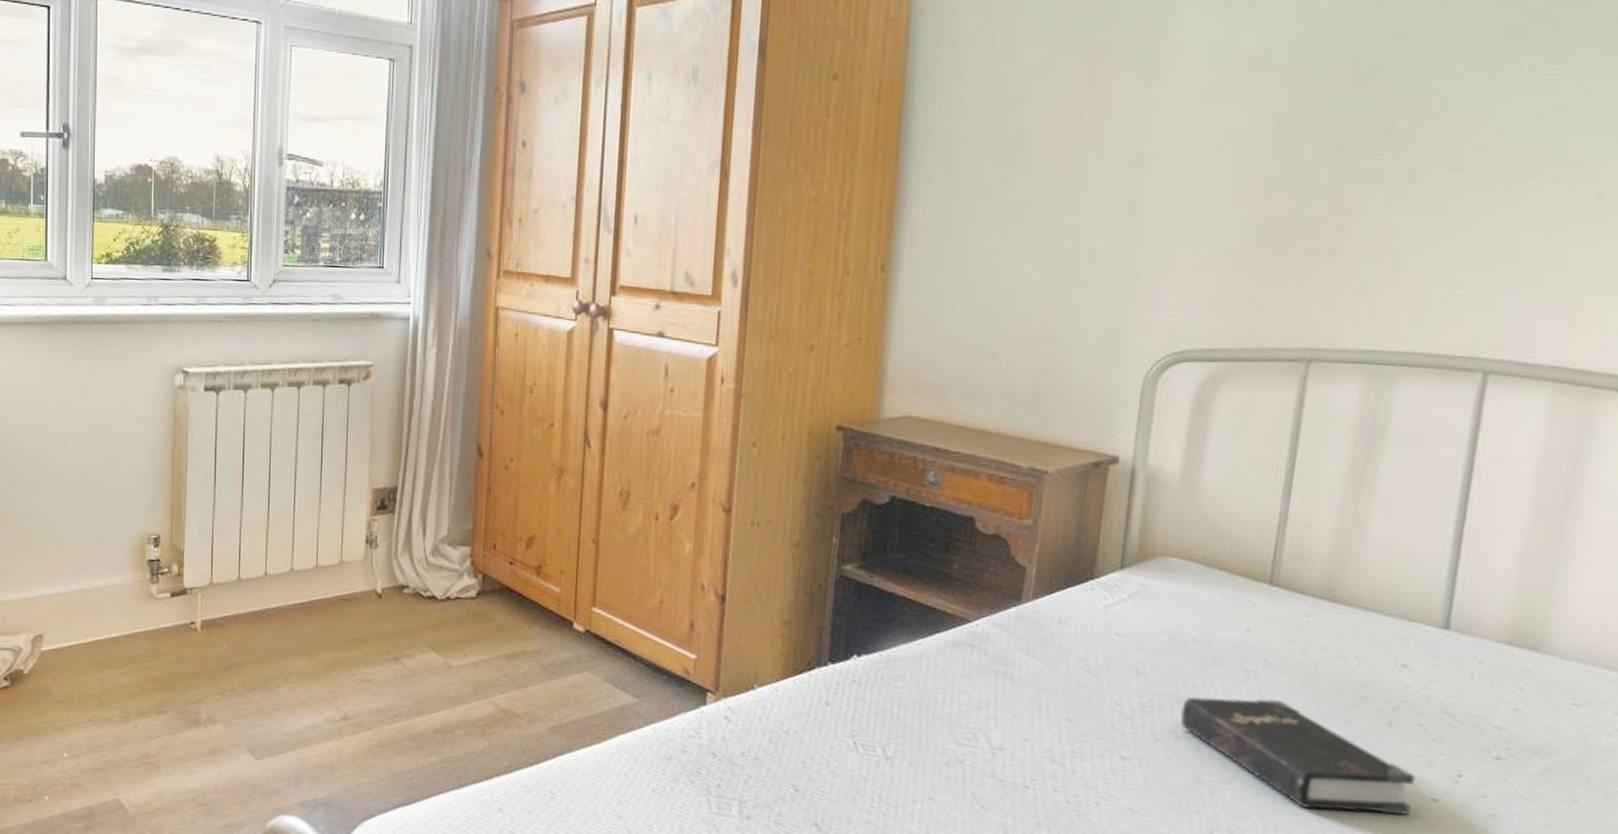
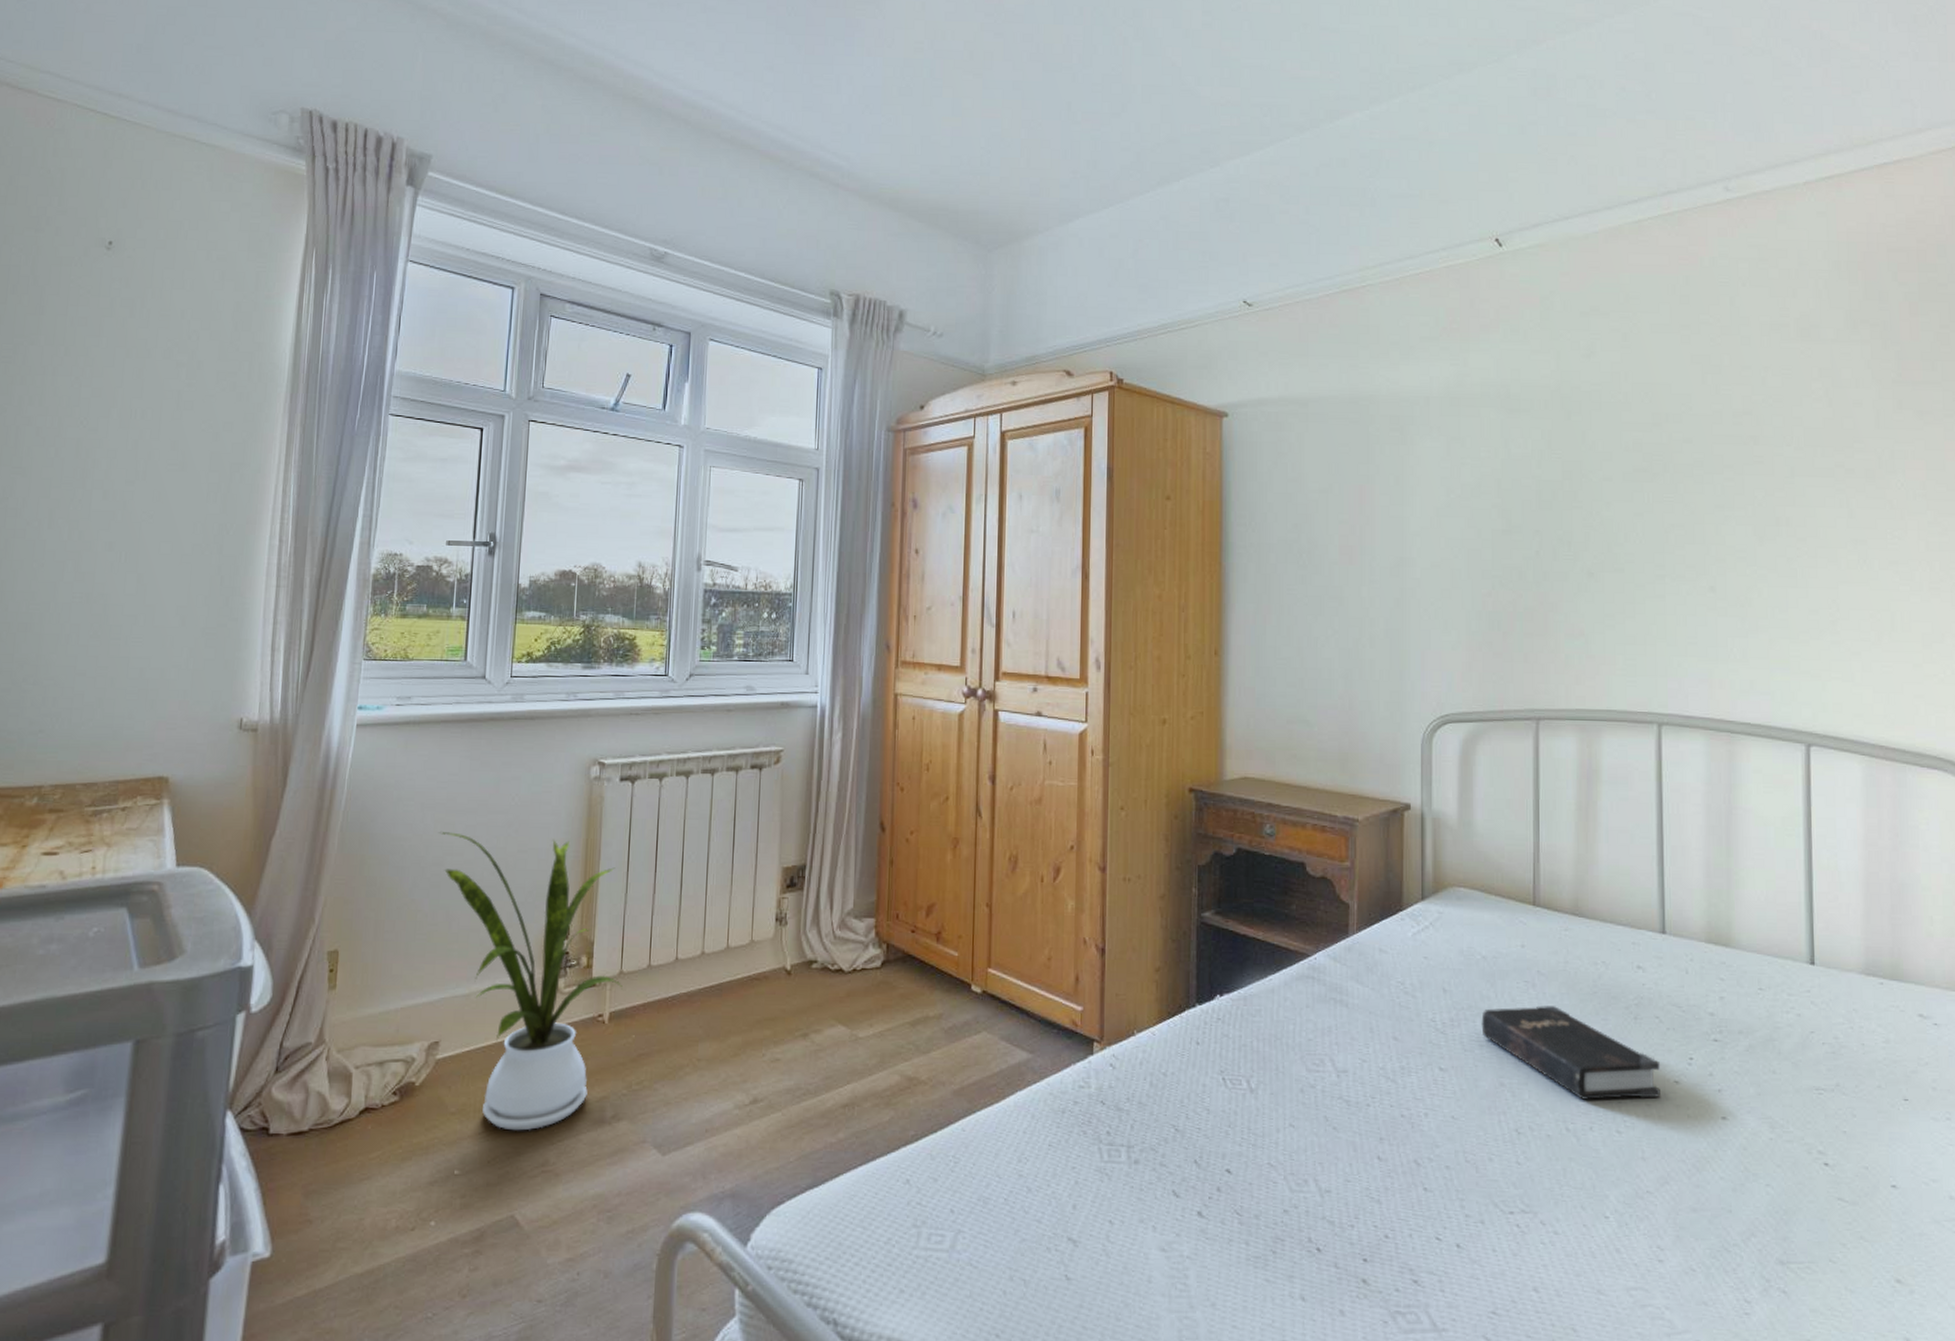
house plant: none [31,434,213,724] -> present [439,832,623,1131]

